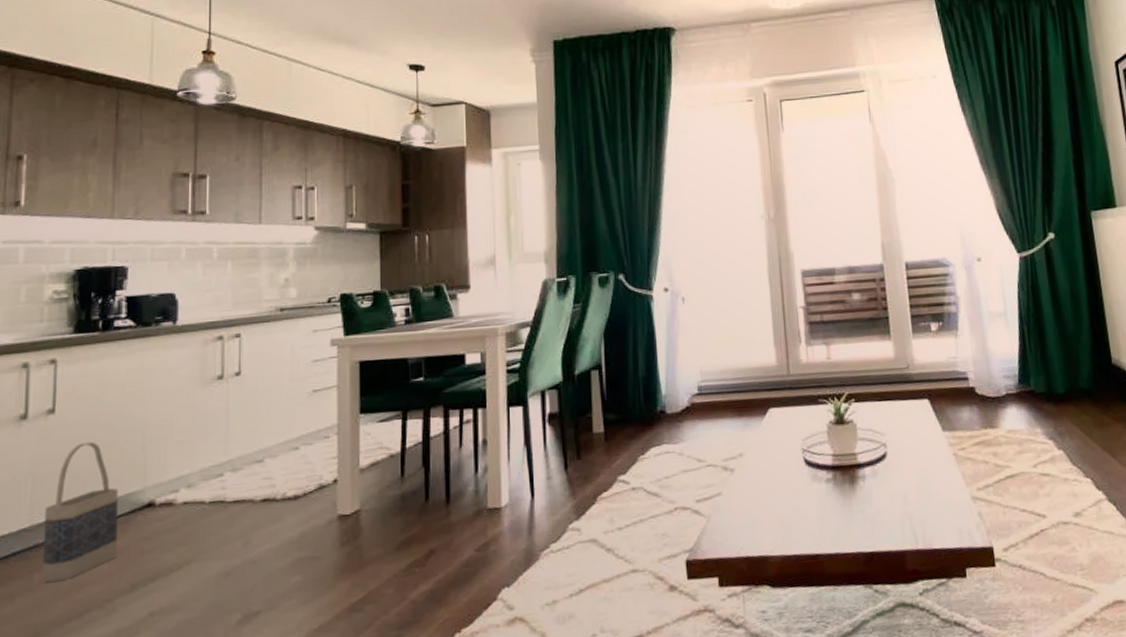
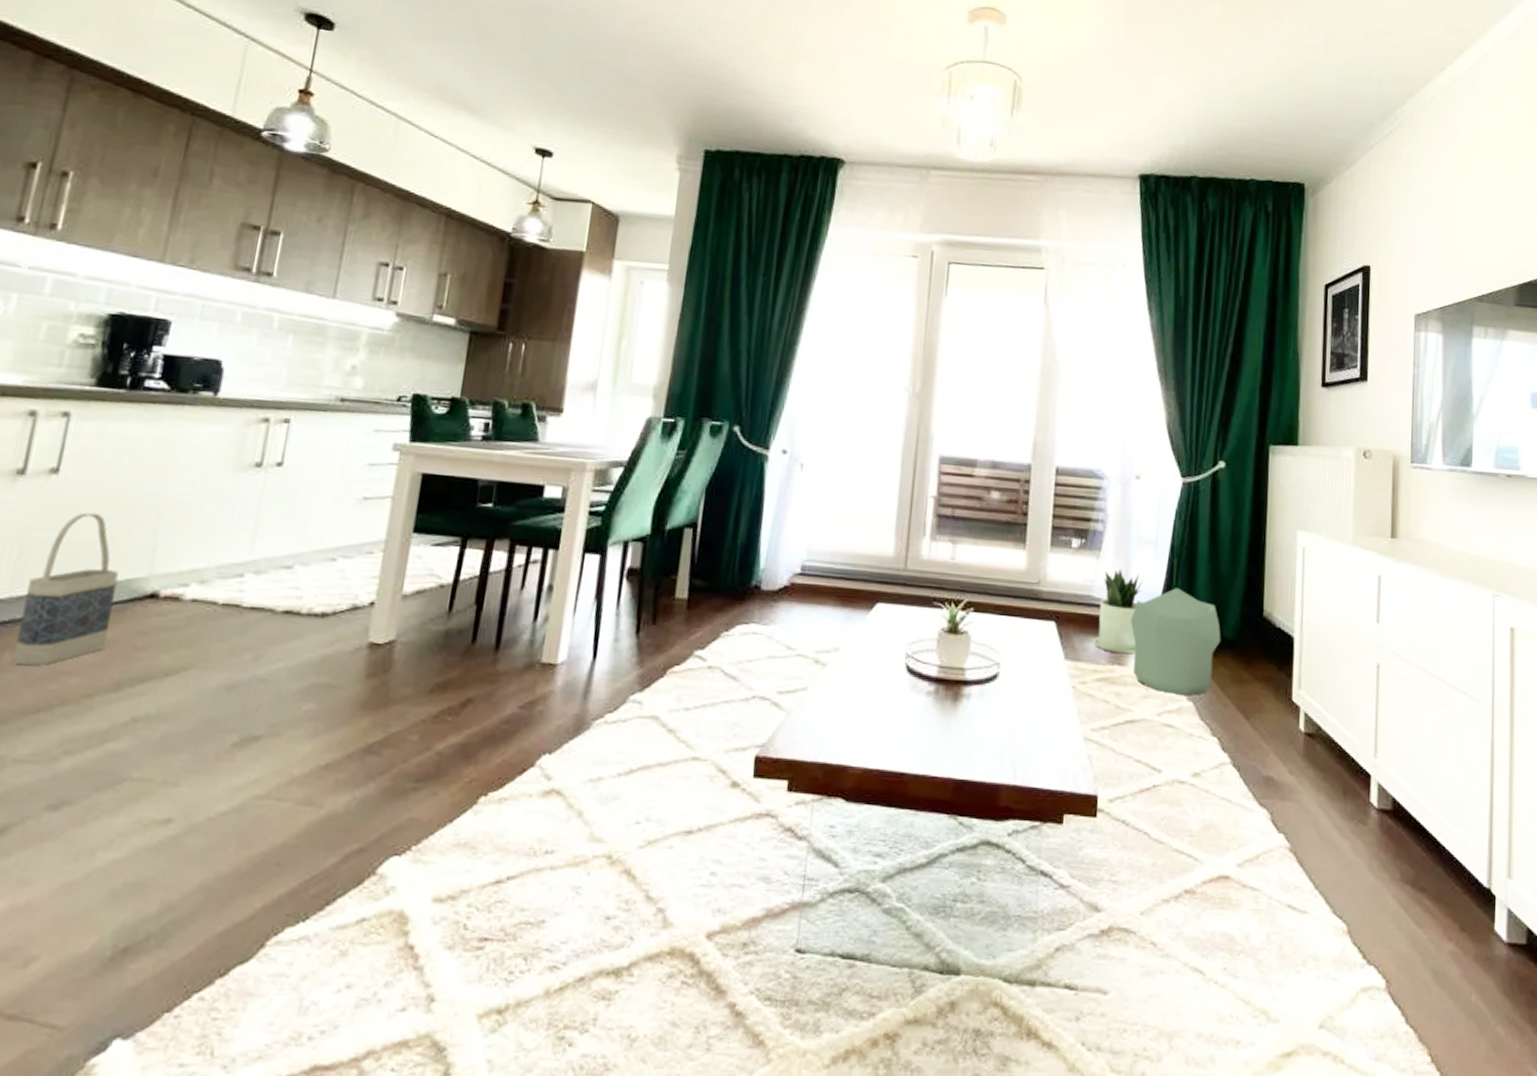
planter: none [963,343,1004,418] -> present [1092,569,1144,655]
pouf: none [994,351,1079,446] -> present [1130,588,1221,696]

